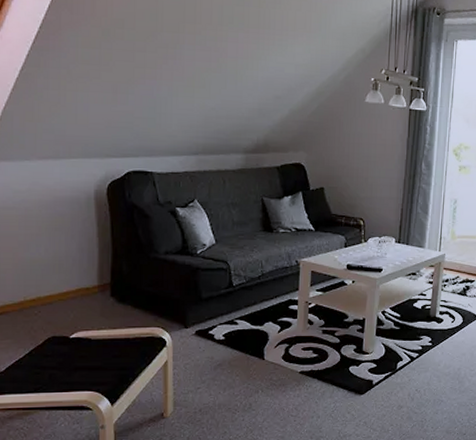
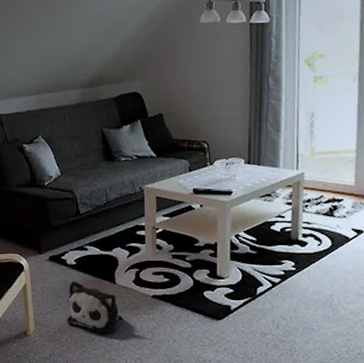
plush toy: none [208,357,270,412] -> present [66,281,124,333]

